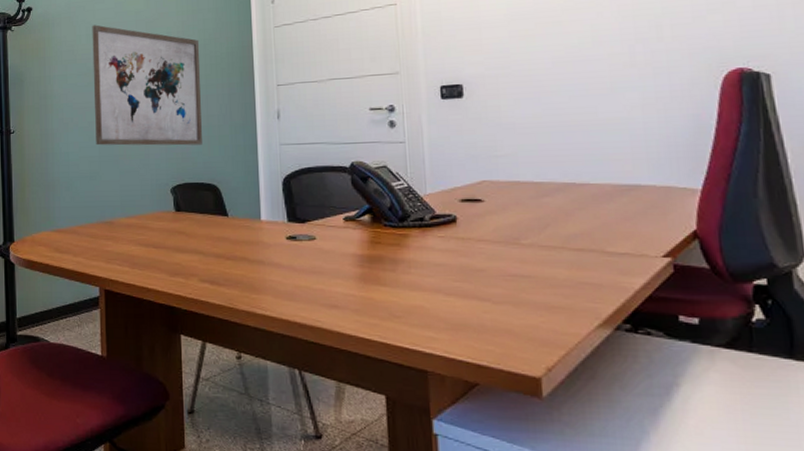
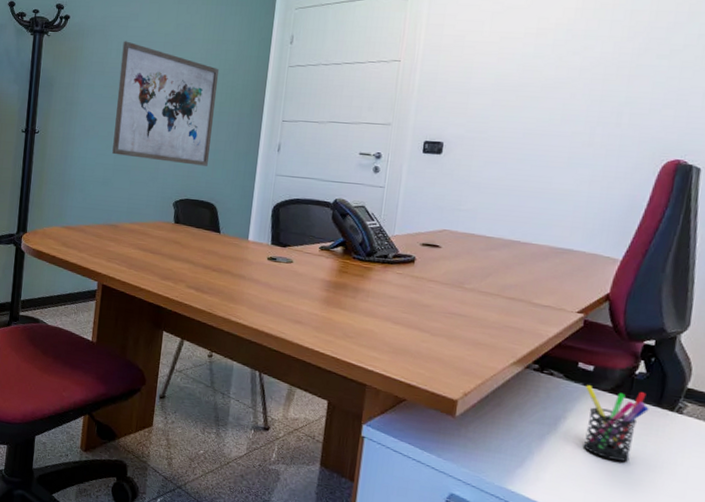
pen holder: none [694,342,781,431] -> present [583,385,649,462]

